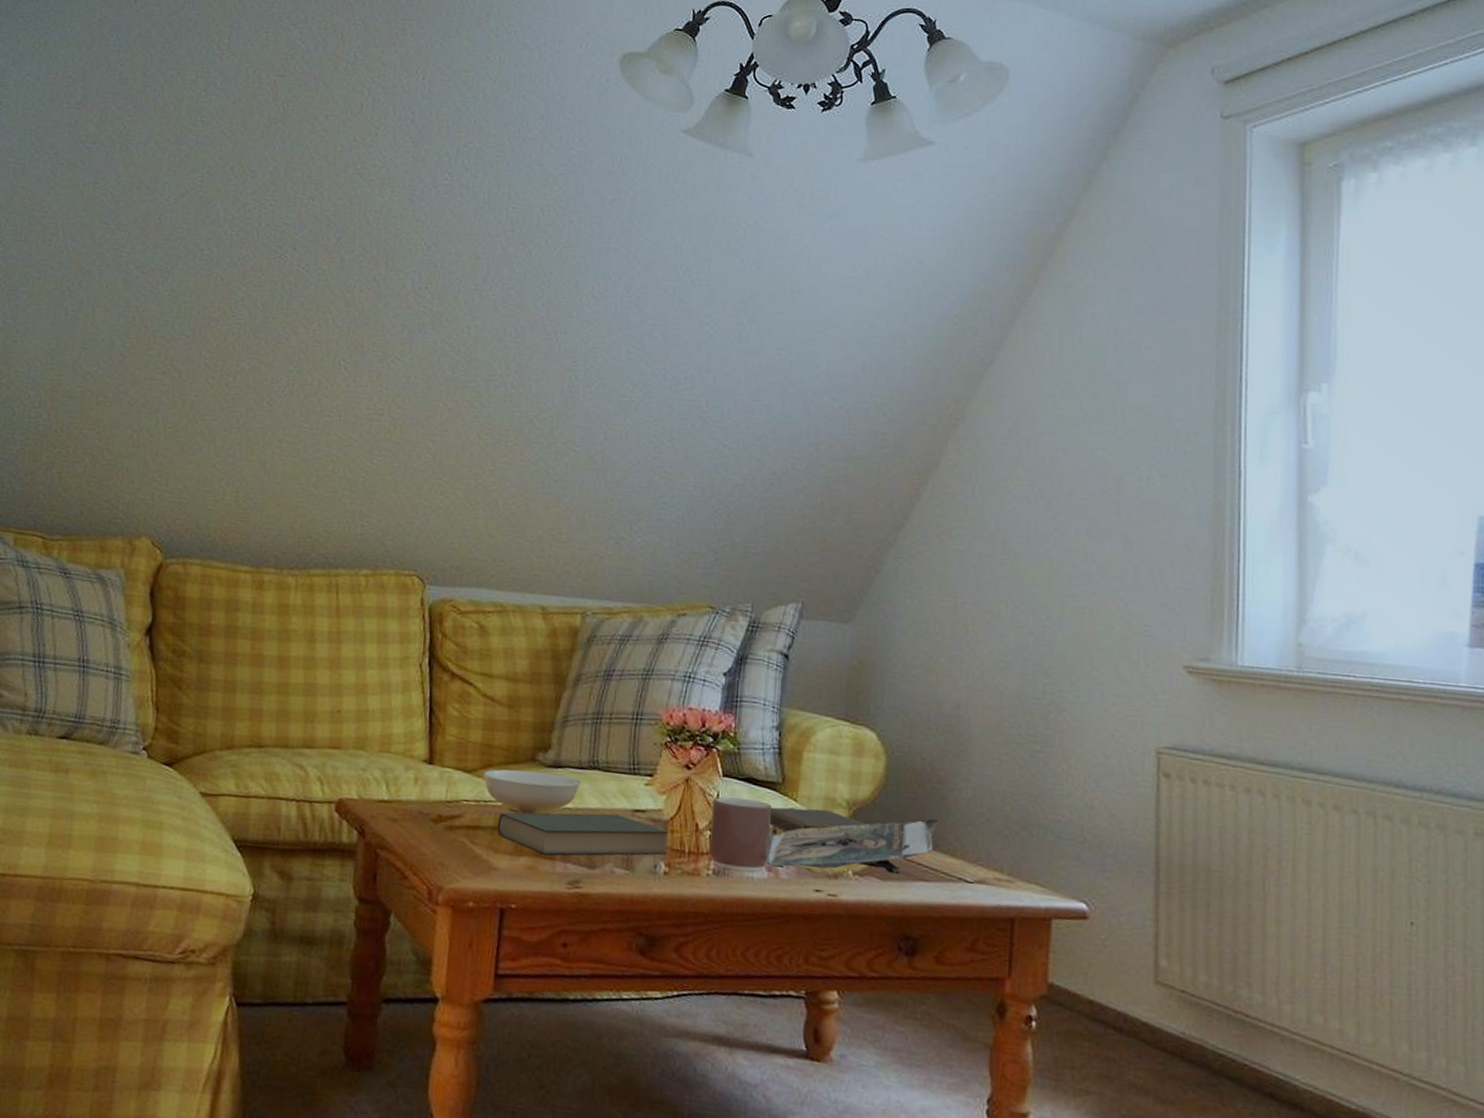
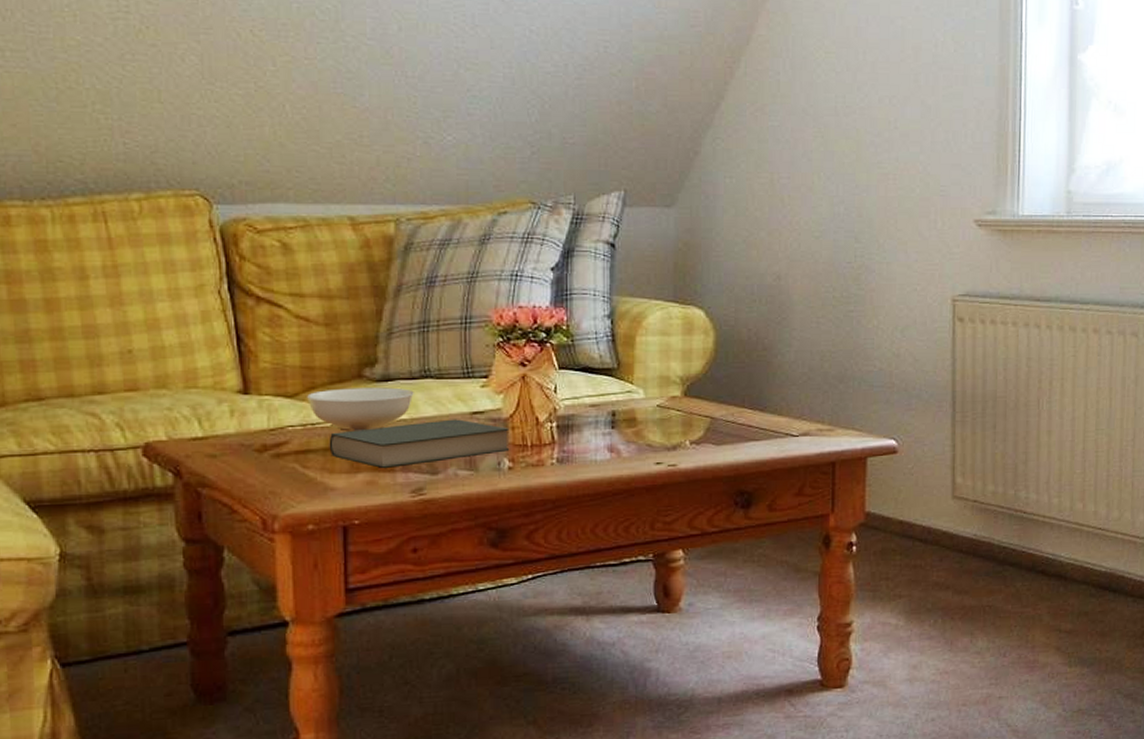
mug: present [709,797,773,873] -> none [550,388,610,457]
magazine: present [766,818,939,874] -> none [607,383,766,447]
book: present [770,807,868,832] -> none [609,388,701,414]

